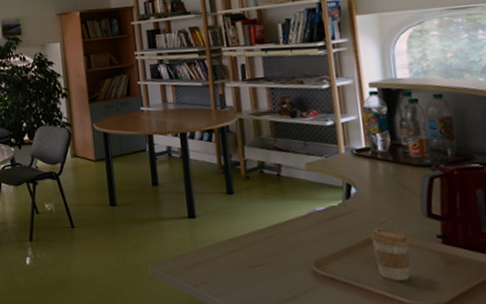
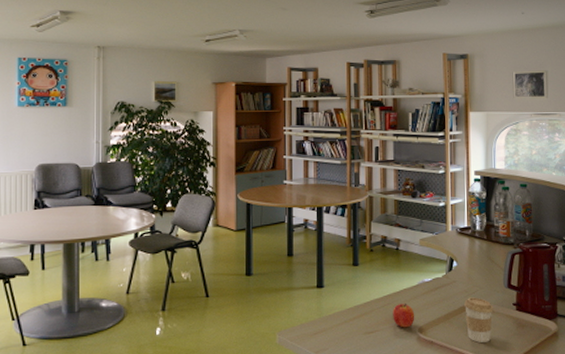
fruit: none [280,235,309,262] -> present [393,304,415,328]

